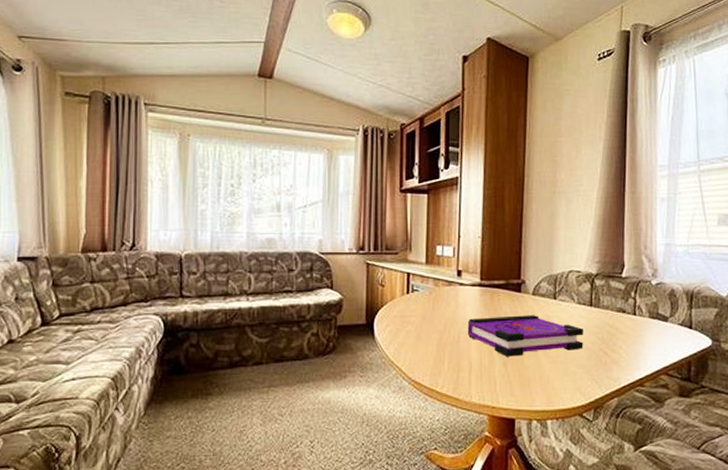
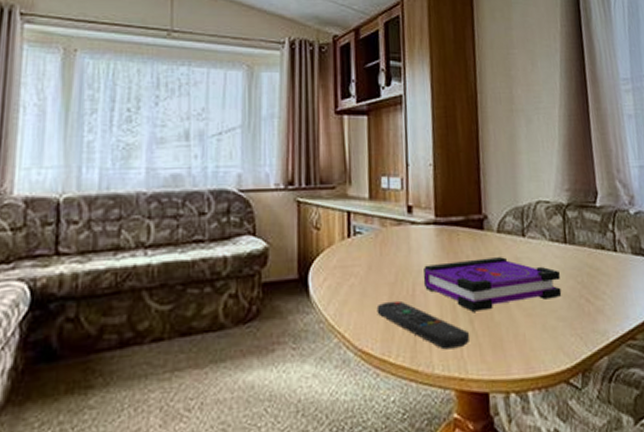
remote control: none [428,345,503,384] -> present [376,300,470,350]

